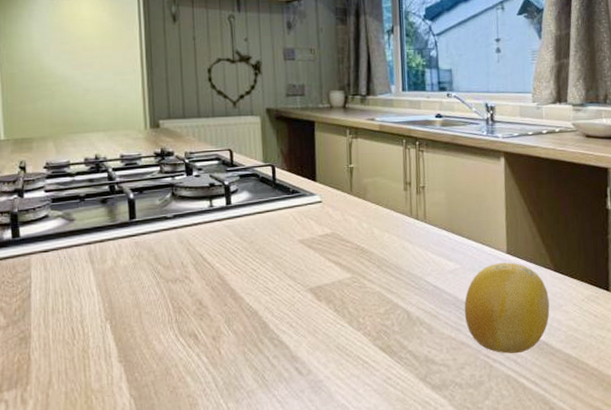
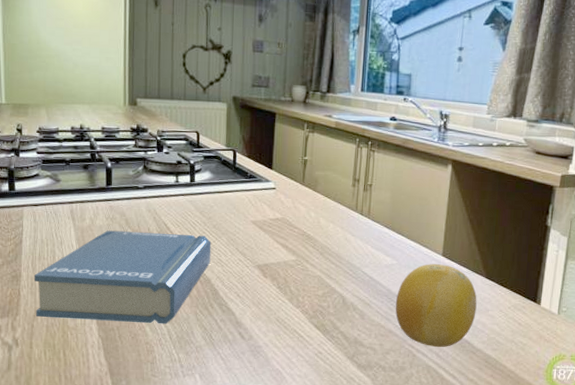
hardback book: none [46,263,257,384] -> present [33,230,212,325]

